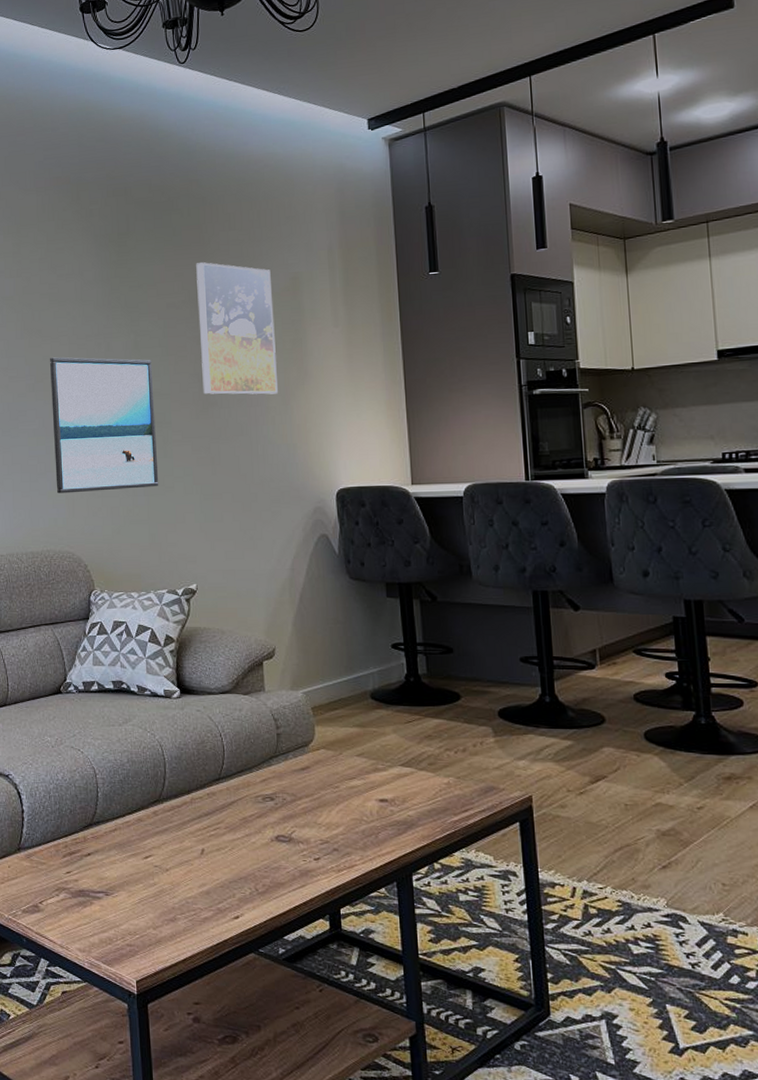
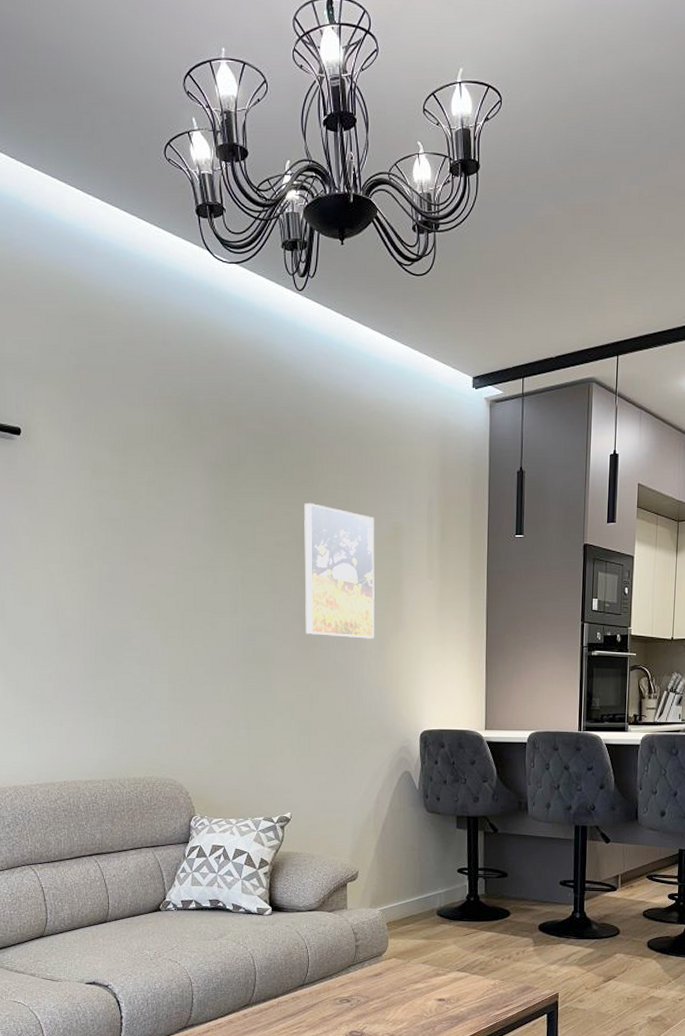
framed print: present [50,357,159,494] -> none [156,586,260,723]

